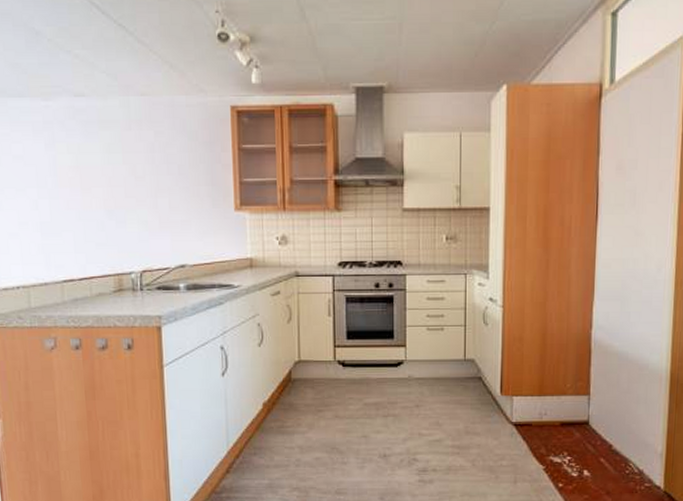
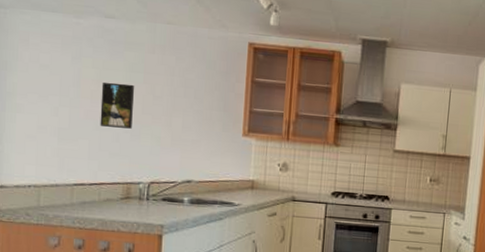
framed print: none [79,166,116,216] -> present [100,82,135,129]

